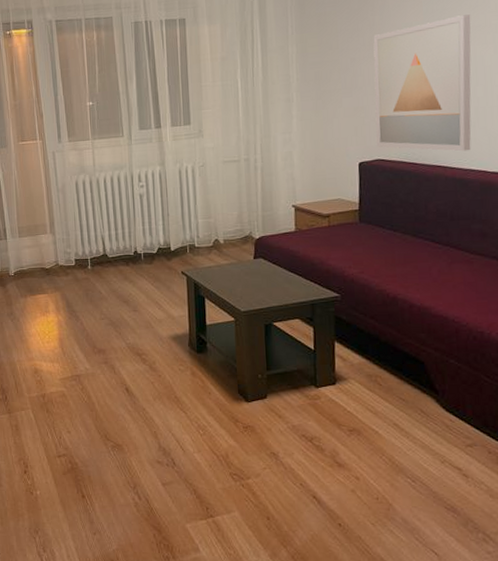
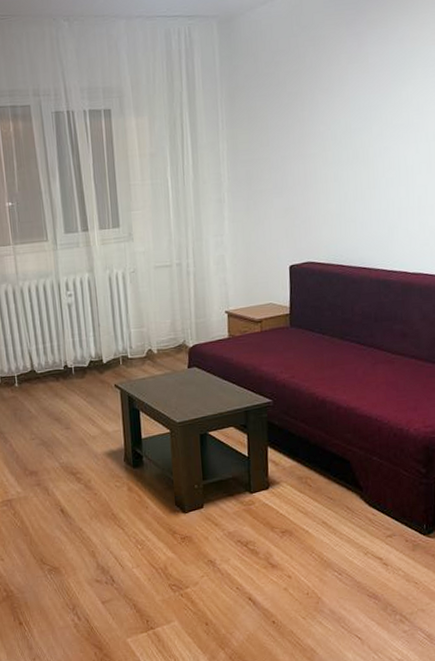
wall art: present [373,14,471,152] -> none [303,112,395,253]

